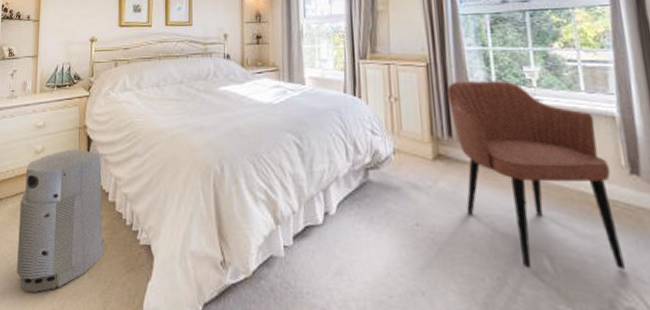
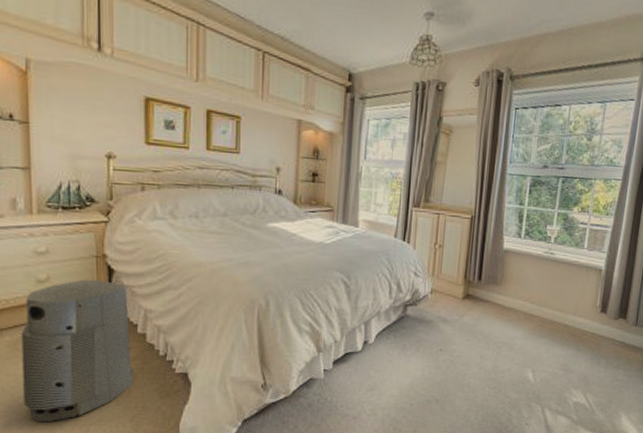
armchair: present [446,80,627,270] -> none [481,234,589,380]

